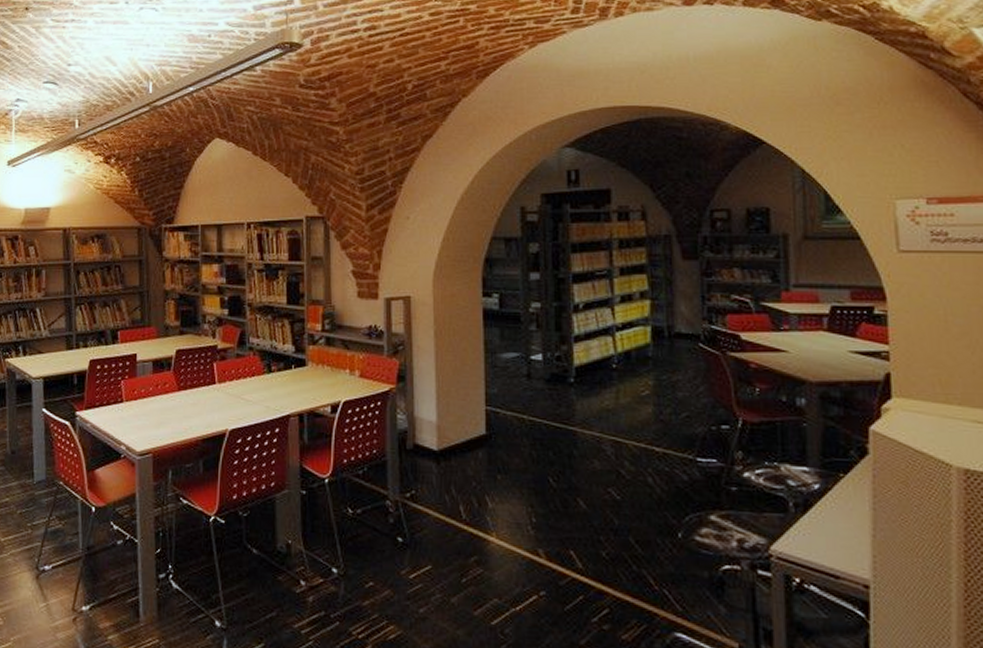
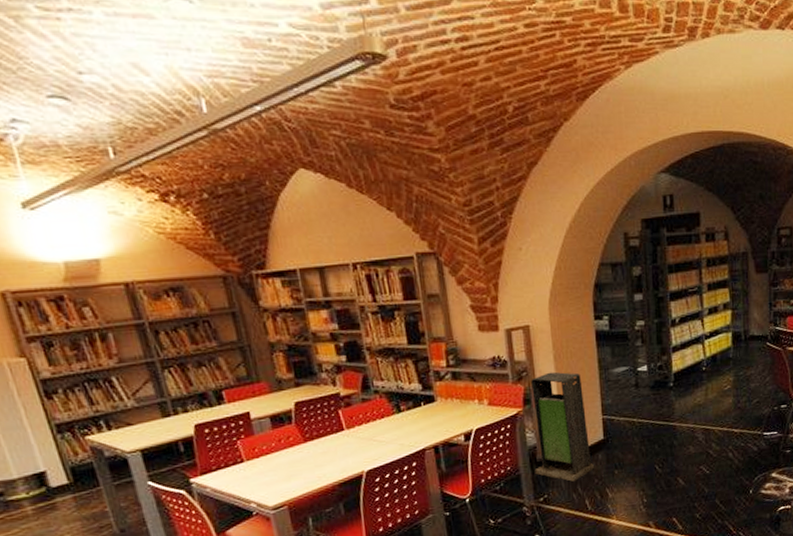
trash bin: none [403,349,472,480] -> present [531,372,594,482]

